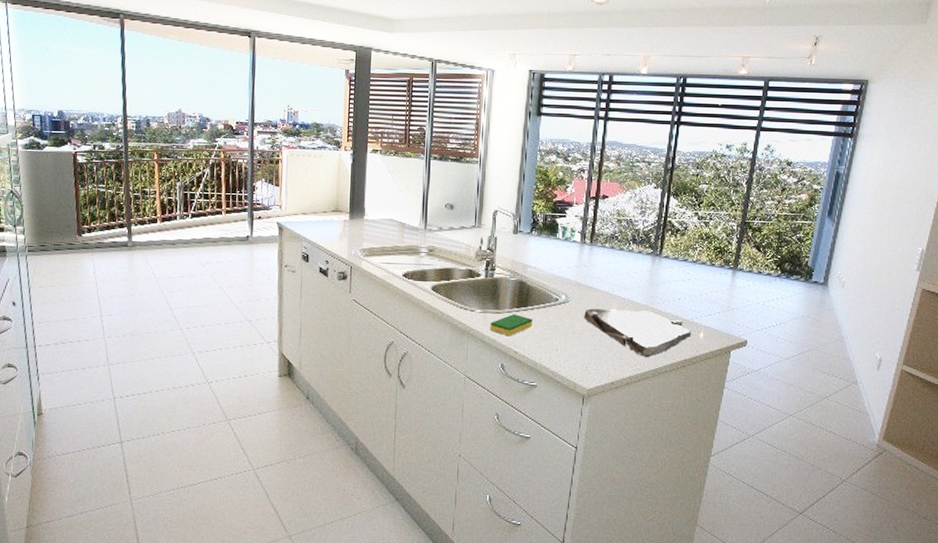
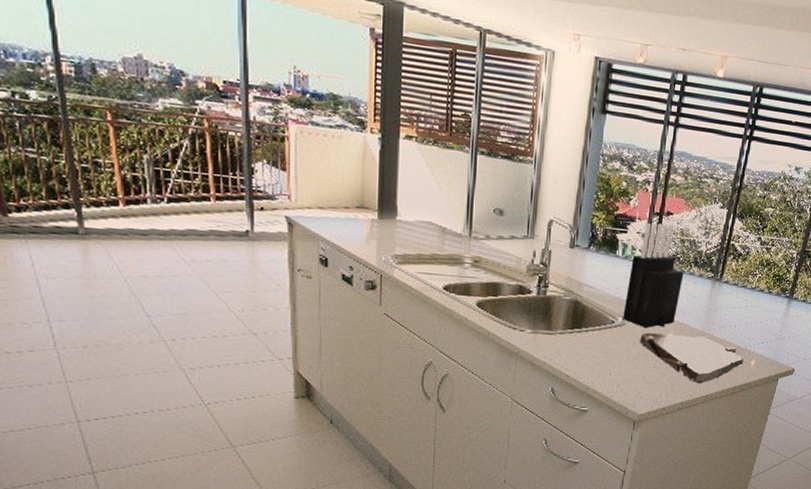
dish sponge: present [490,314,533,336] -> none [540,336,587,359]
knife block: none [566,206,623,304] -> present [623,223,684,328]

